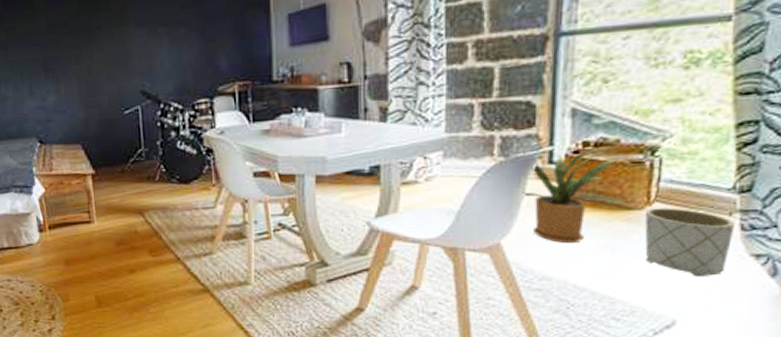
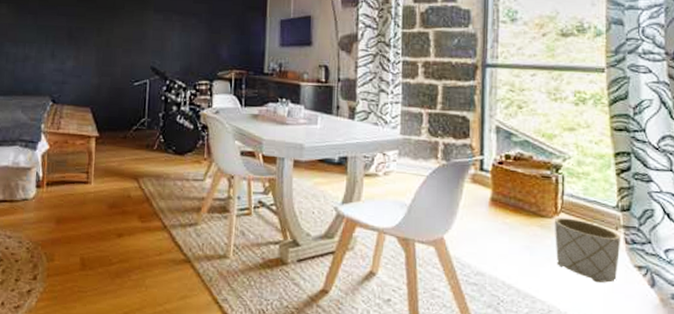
house plant: present [502,146,629,244] -> none [444,156,542,244]

